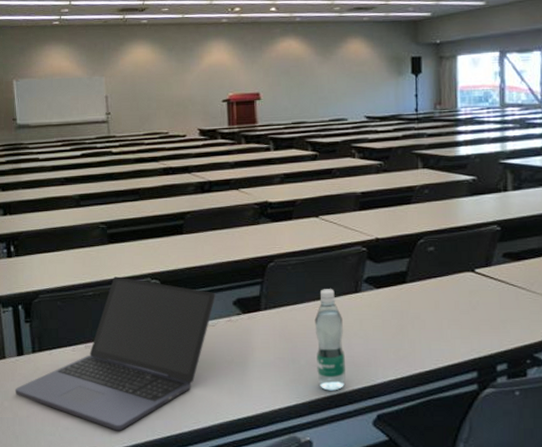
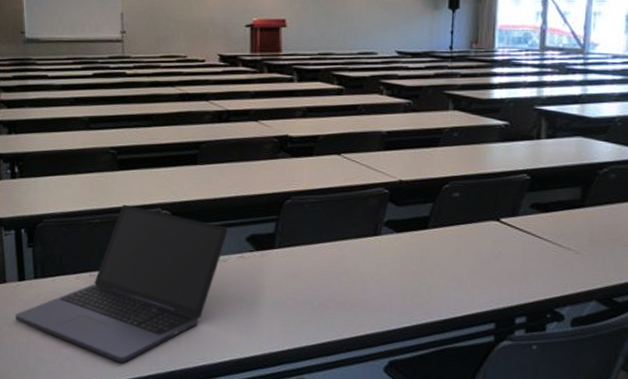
bottle: present [314,289,346,391] -> none [329,230,360,335]

